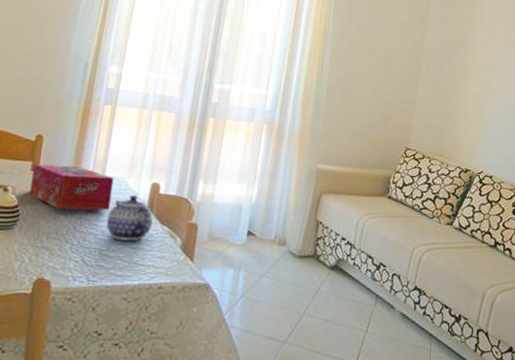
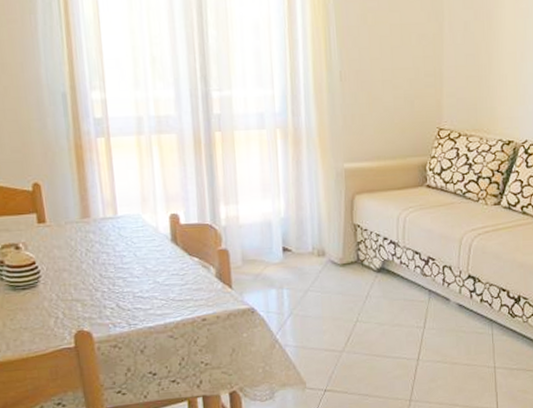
tissue box: present [30,163,114,210] -> none [38,210,132,259]
teapot: present [106,195,153,241] -> none [130,231,181,280]

